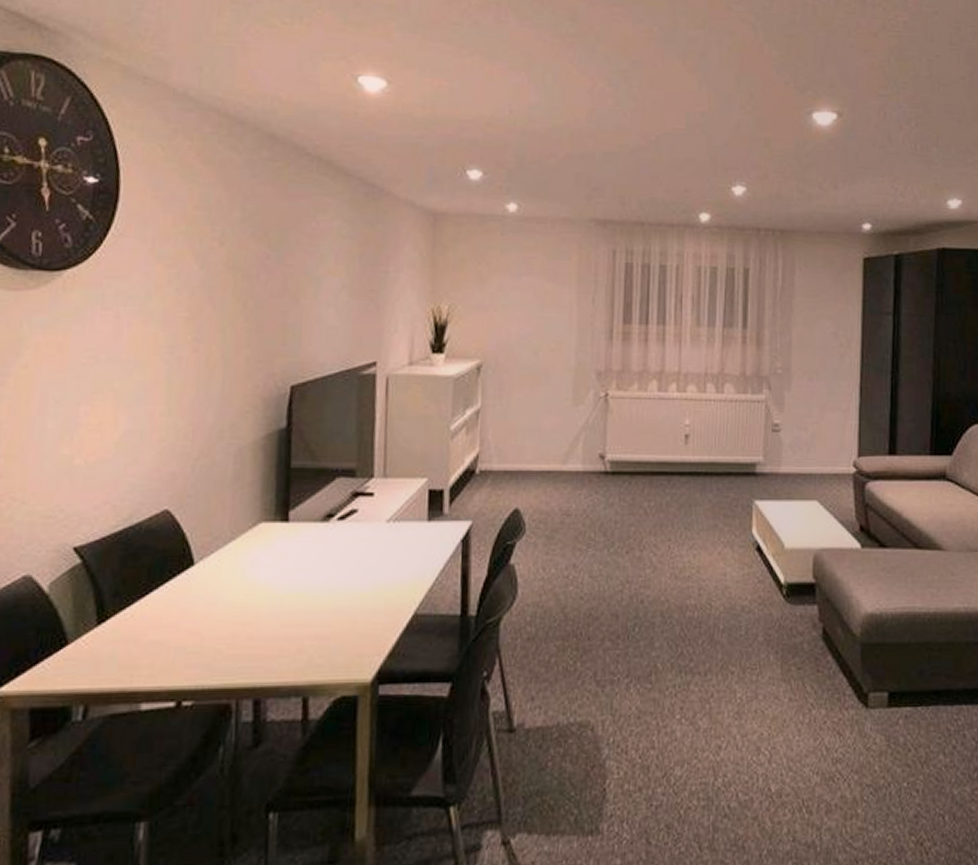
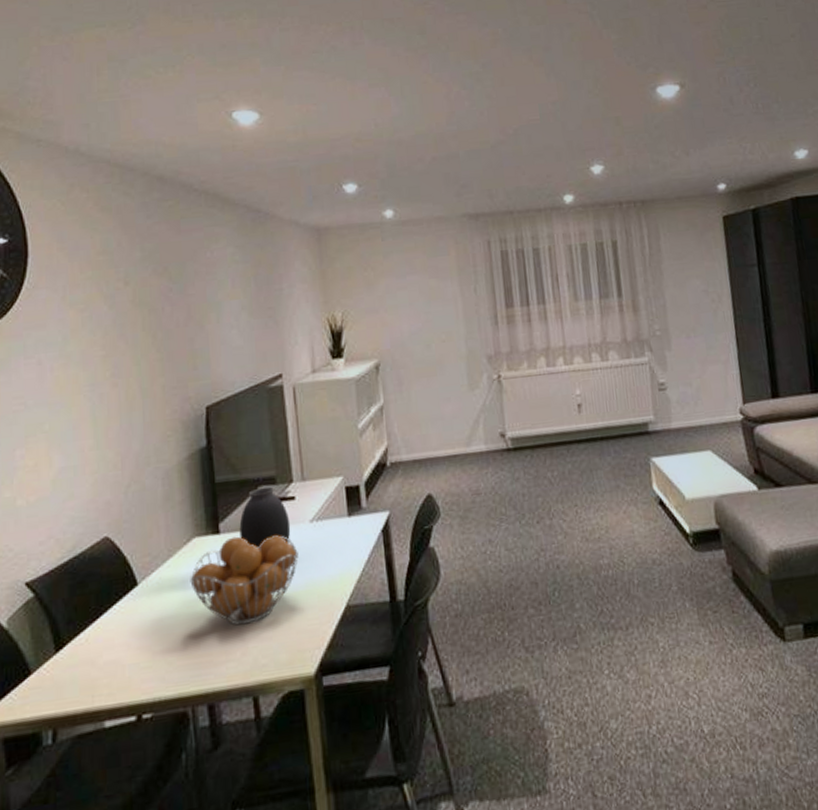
fruit basket: none [250,527,370,620] -> present [190,535,299,626]
vase: none [310,479,366,544] -> present [239,486,291,550]

